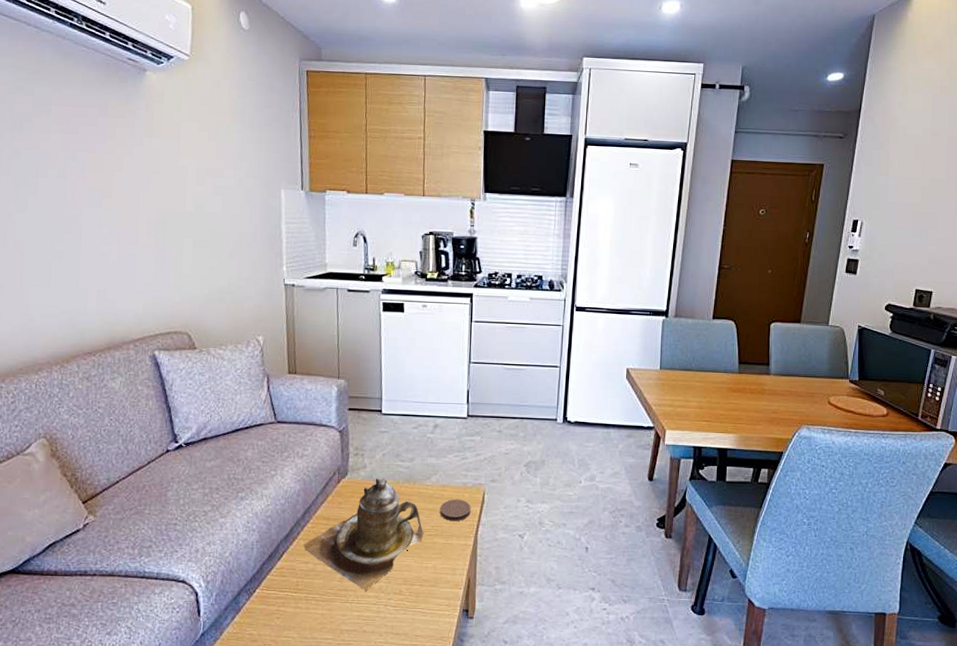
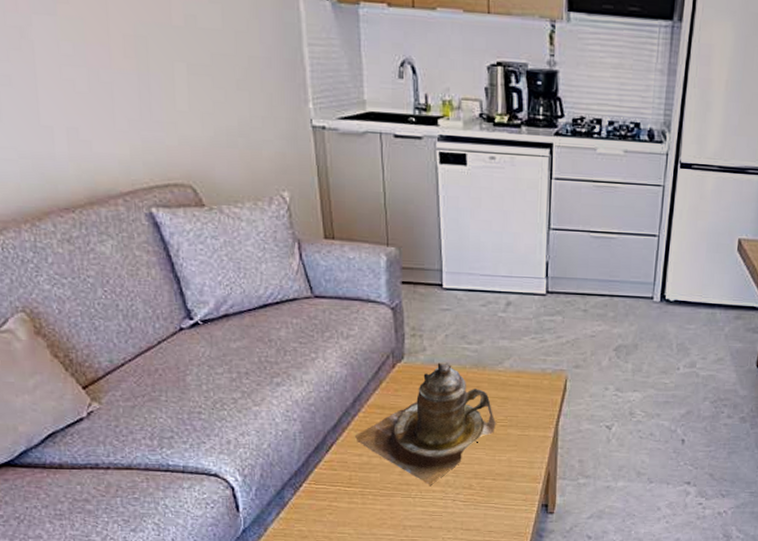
coaster: present [440,499,471,522] -> none [515,387,550,412]

